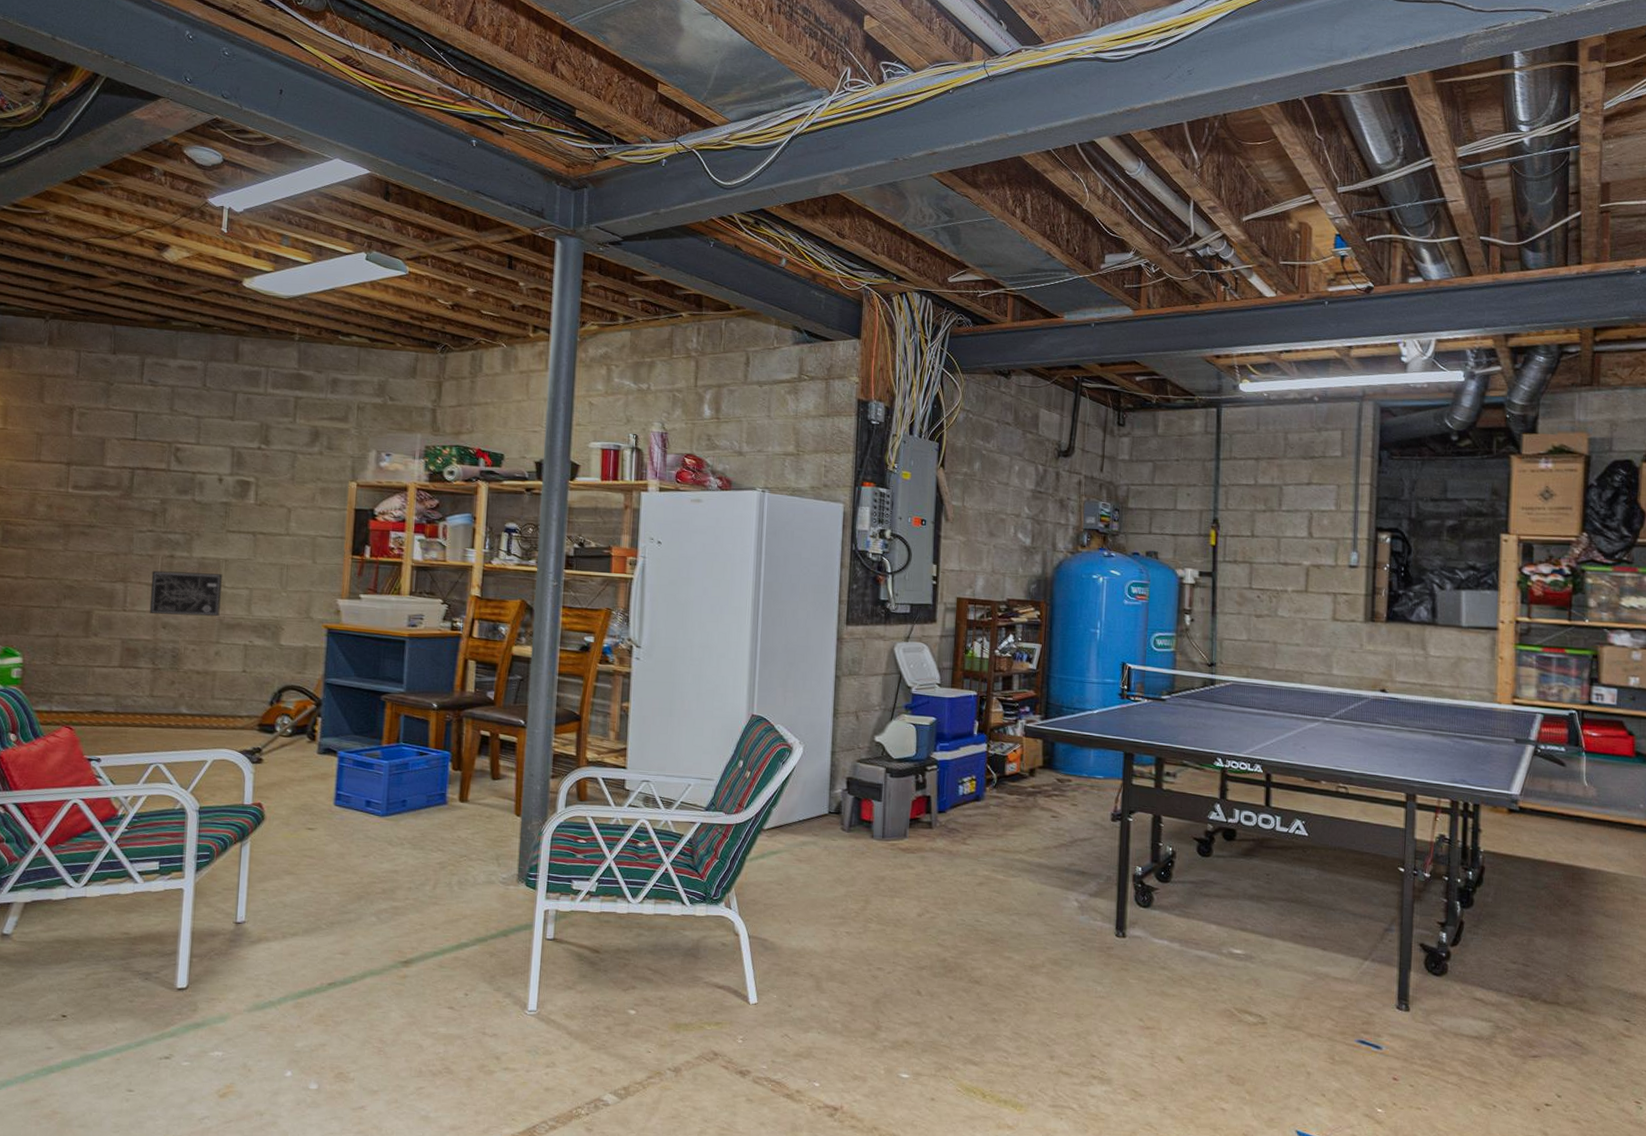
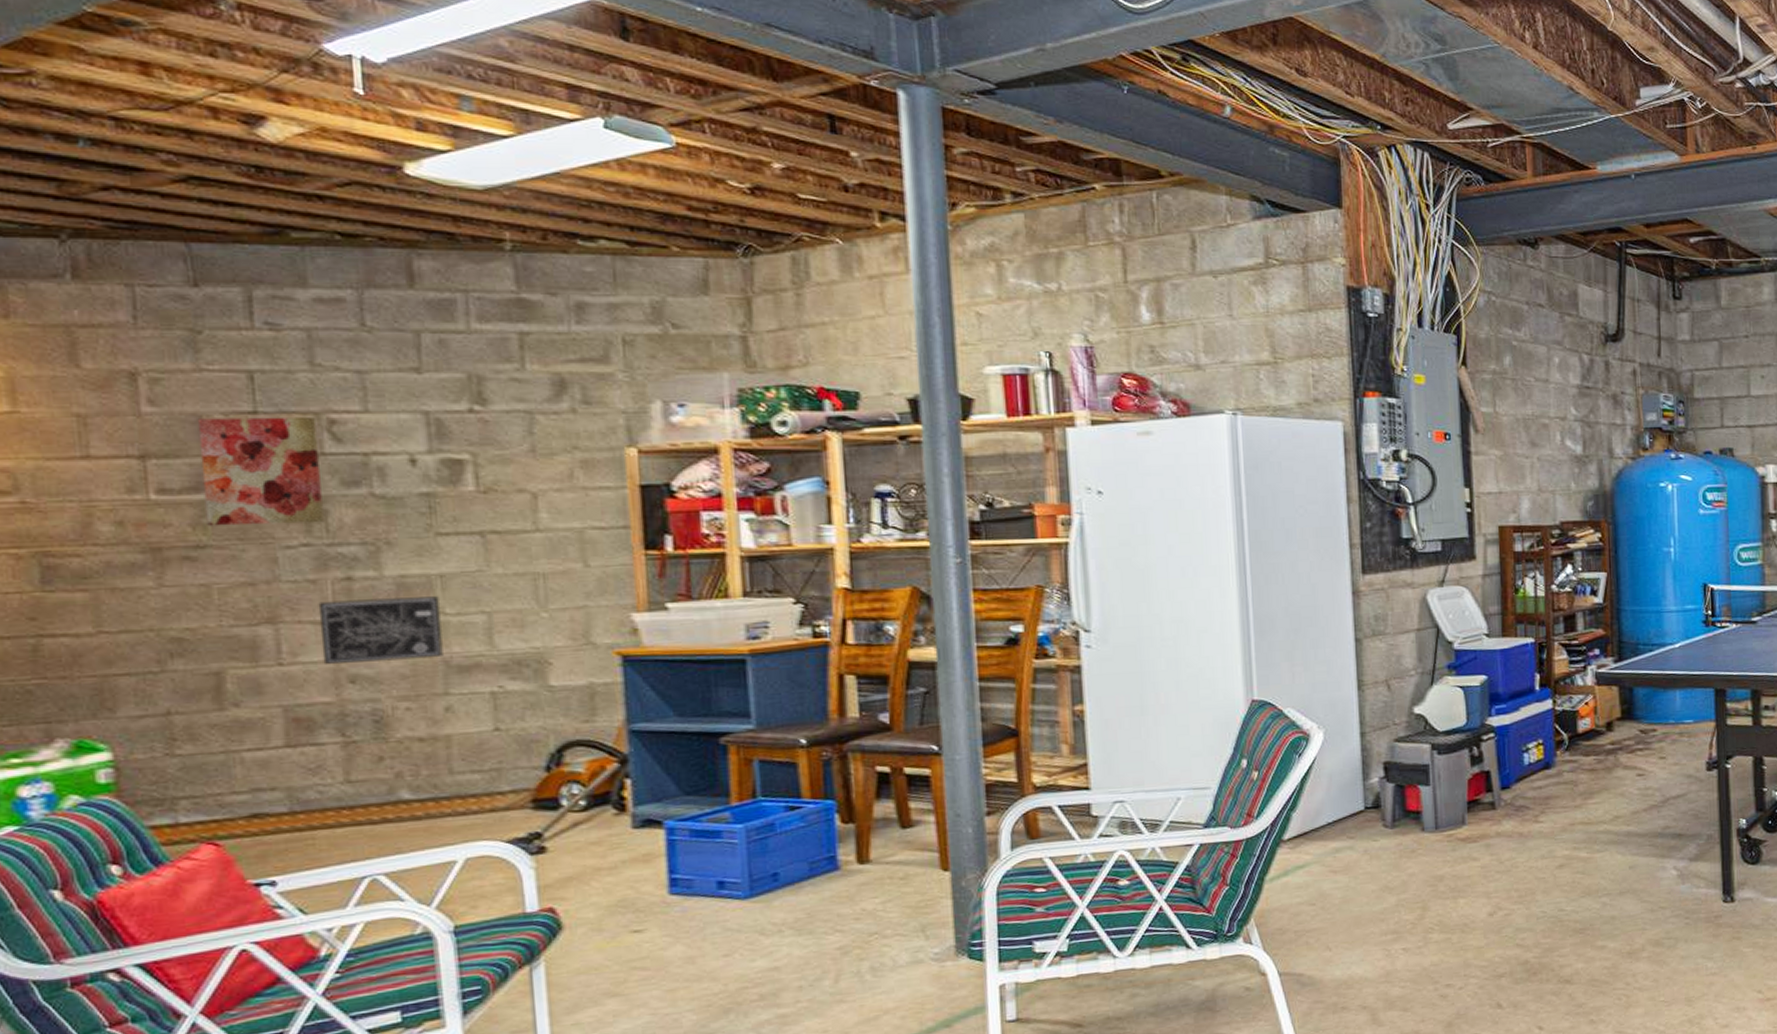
wall art: none [97,441,168,517] -> present [197,416,324,527]

